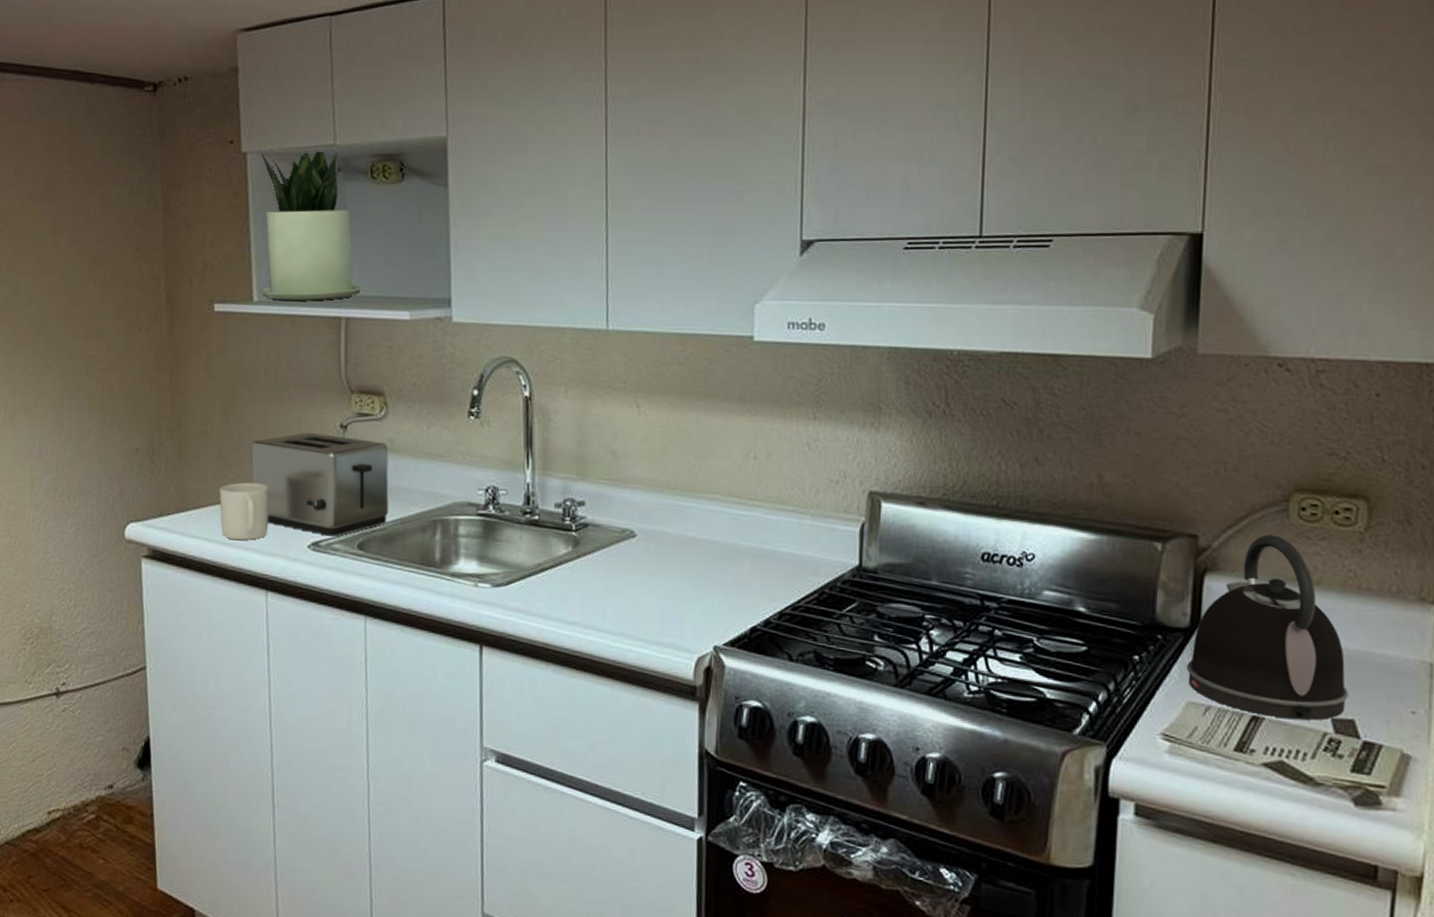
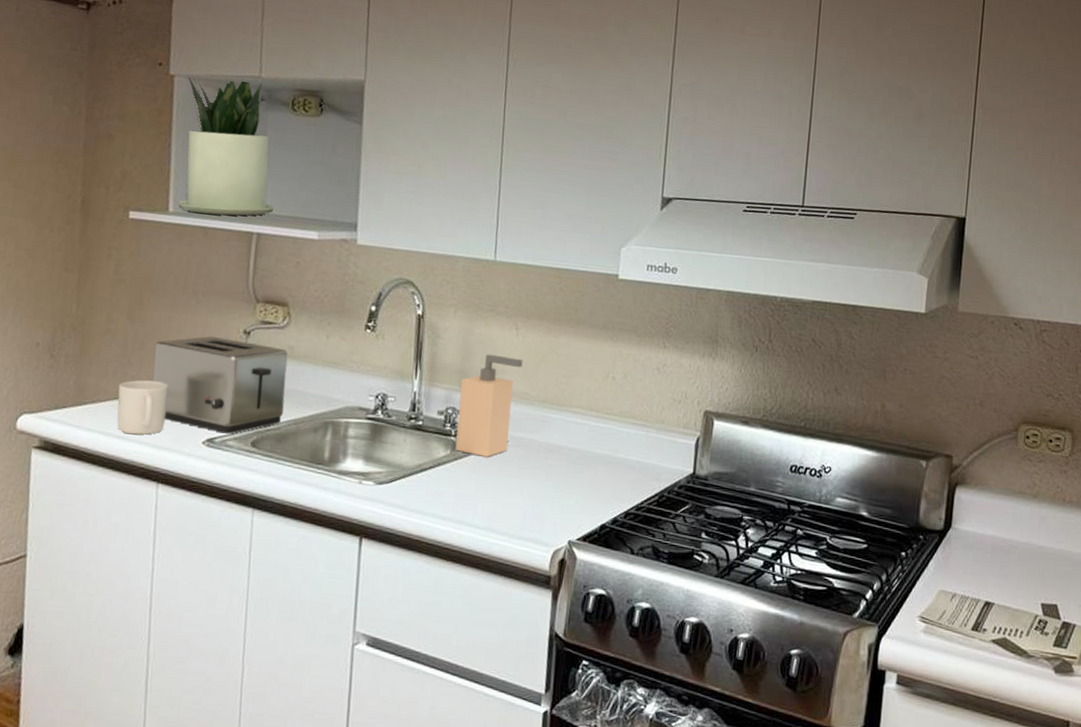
soap dispenser: none [577,437,648,554] -> present [455,354,523,457]
kettle: present [1187,534,1349,720] -> none [940,456,1054,605]

